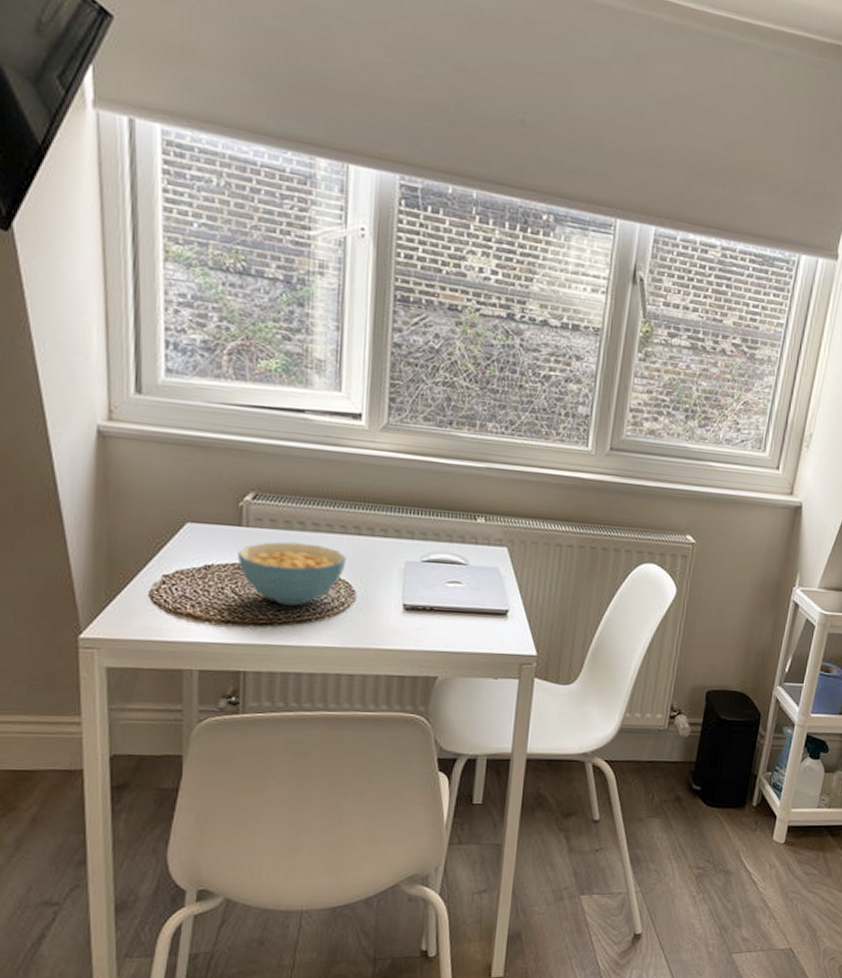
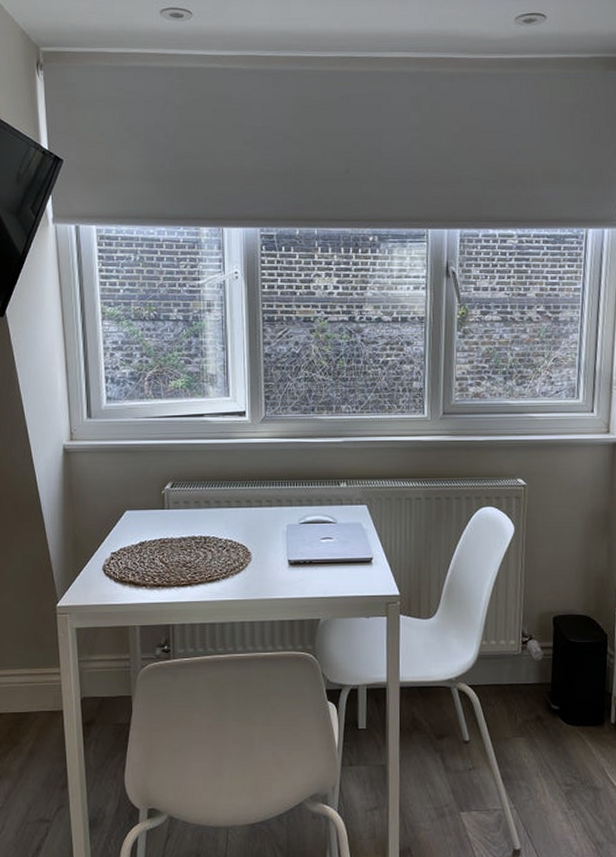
cereal bowl: present [237,541,347,606] -> none [162,518,242,569]

